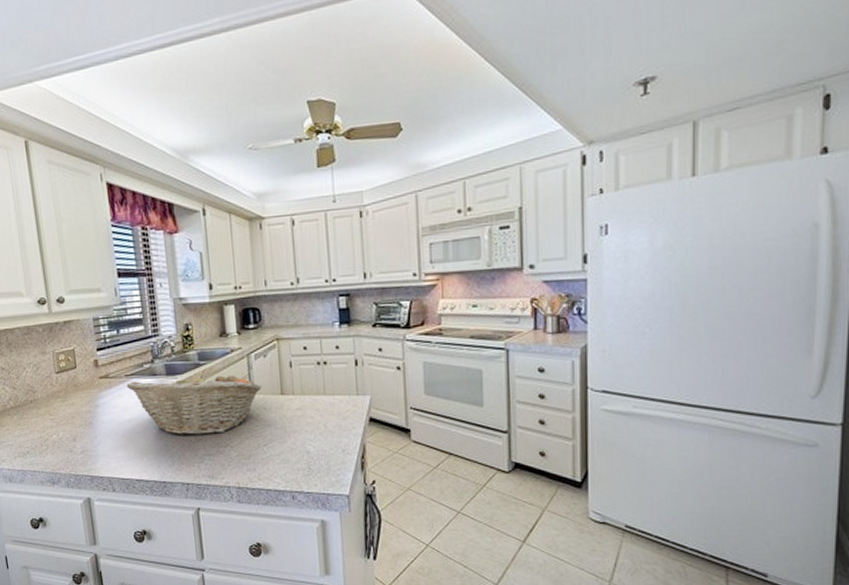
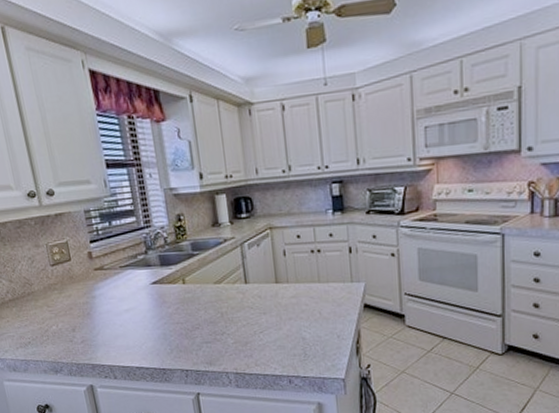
fruit basket: present [126,370,263,436] -> none [121,260,257,325]

